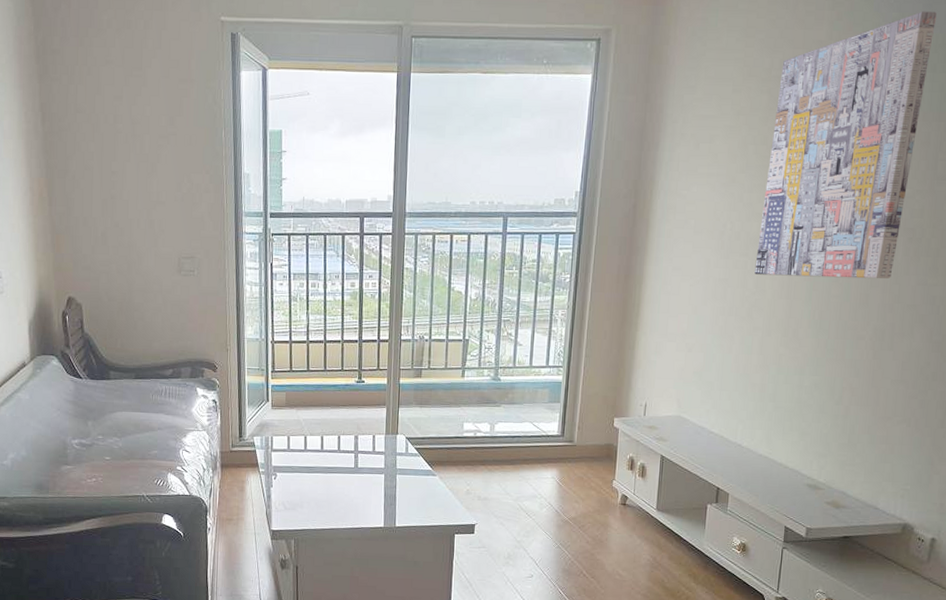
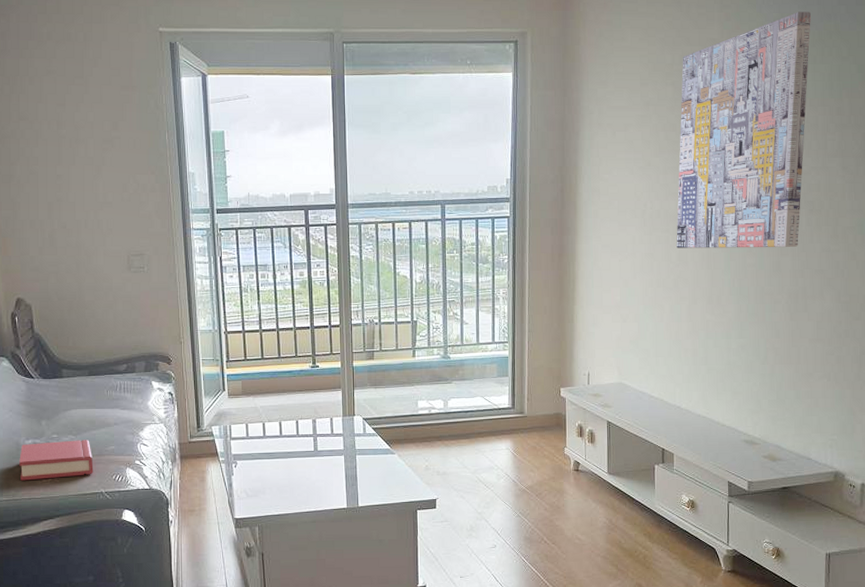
hardback book: none [65,442,136,480] -> present [19,440,94,481]

